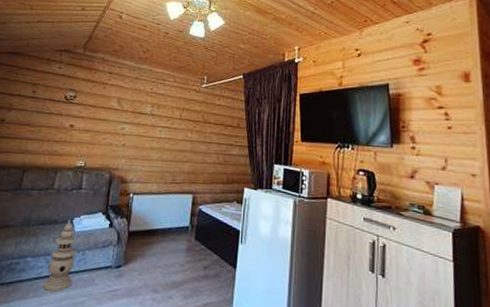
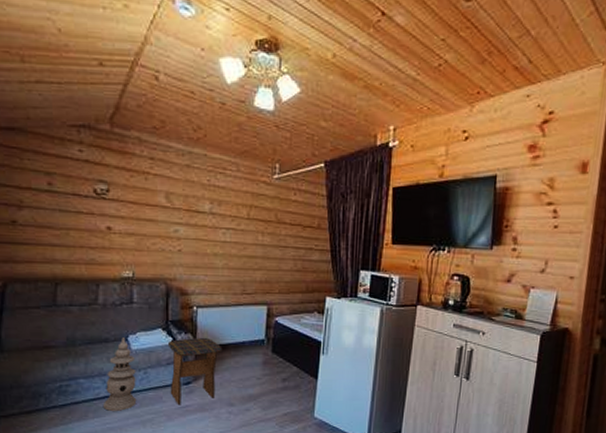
stool: none [102,222,152,289] -> present [167,337,223,406]

